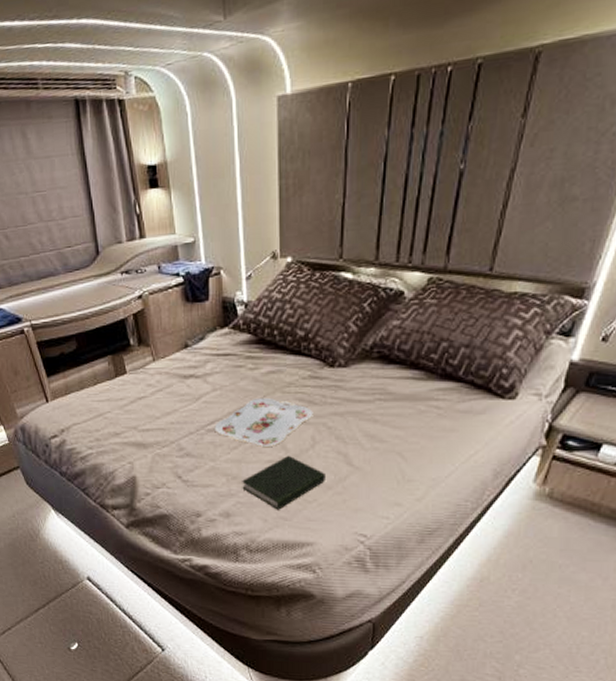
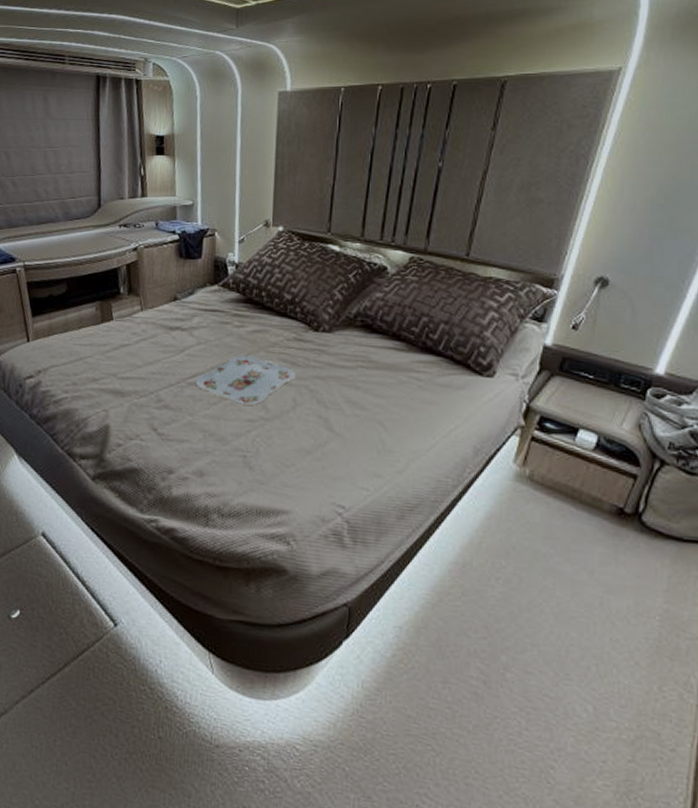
book: present [242,455,325,510] -> none [219,415,305,473]

